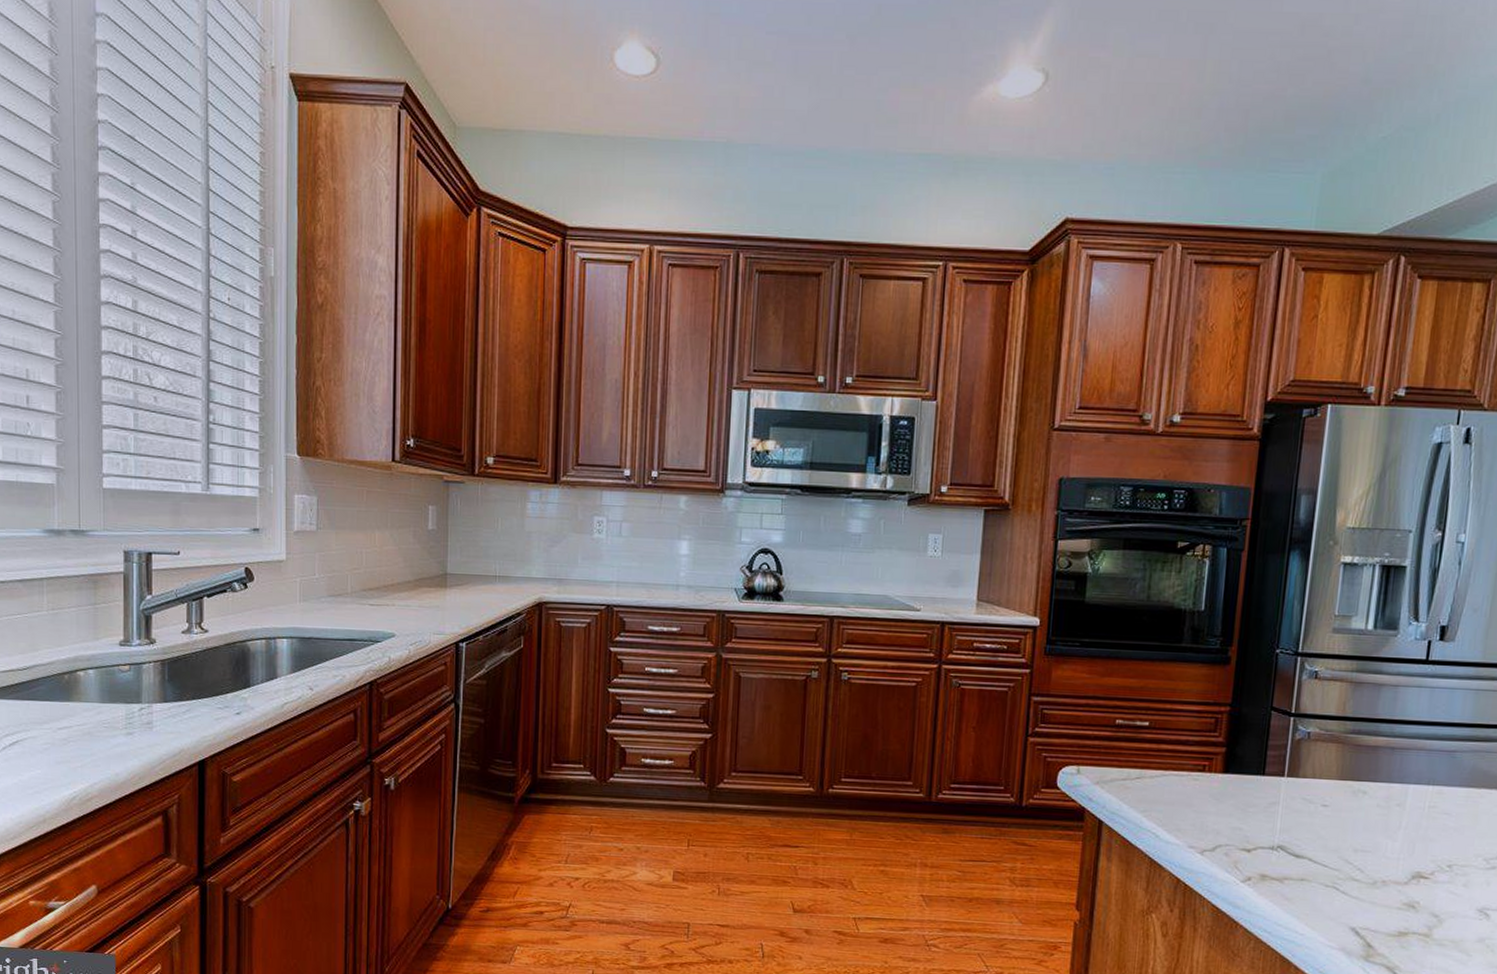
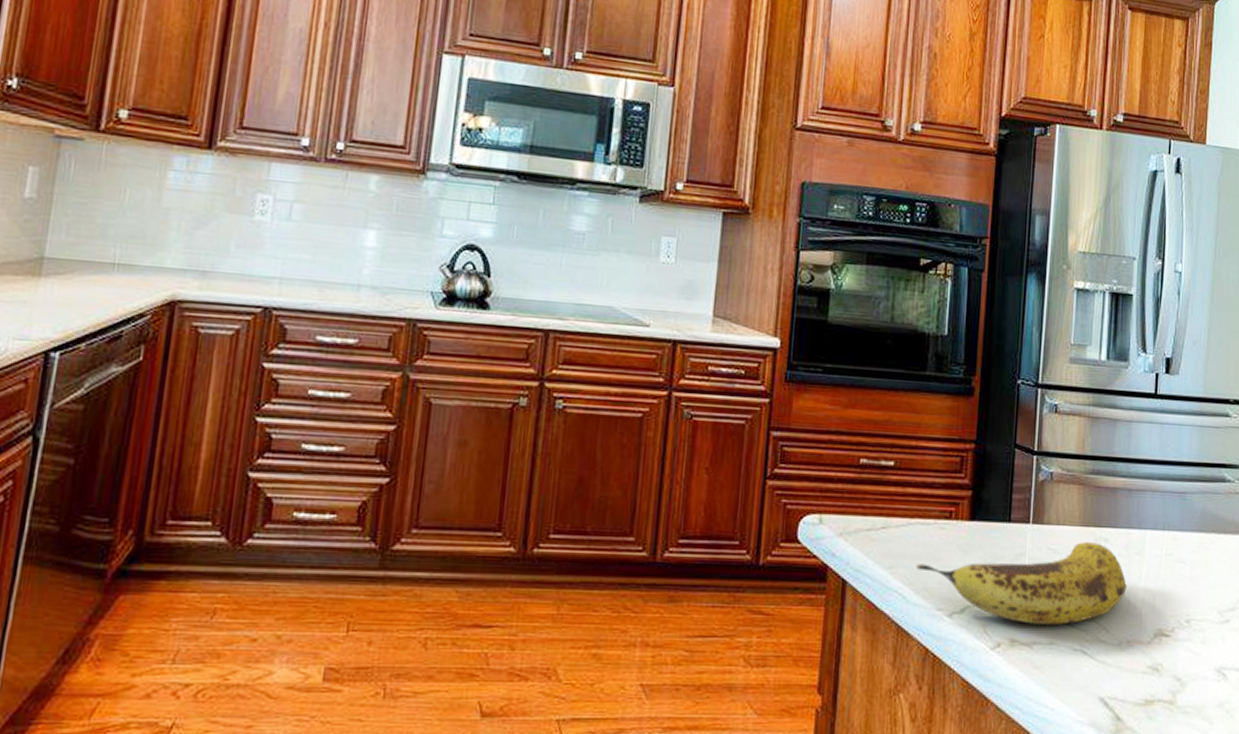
fruit: none [1168,794,1385,864] -> present [915,542,1127,625]

